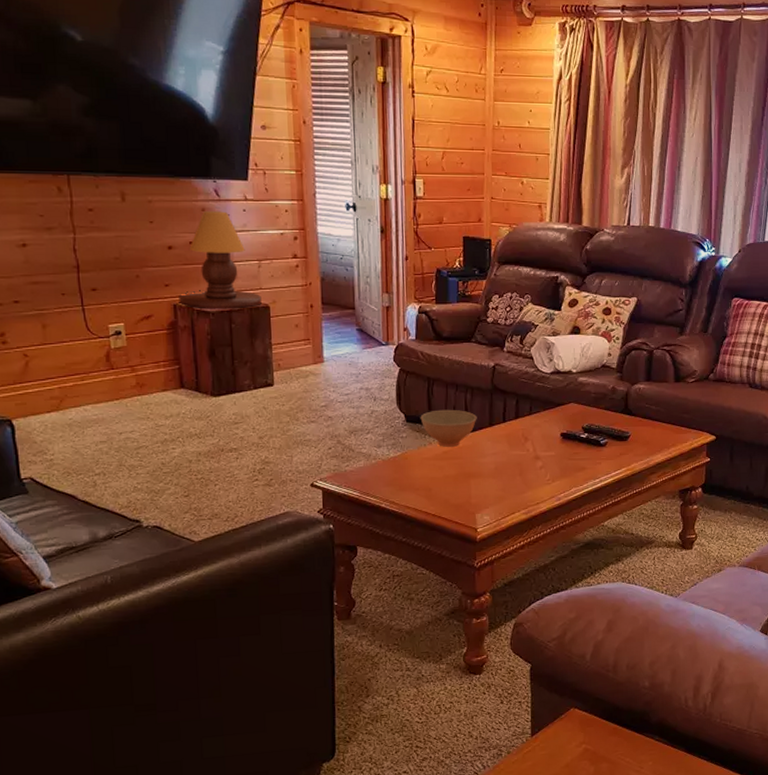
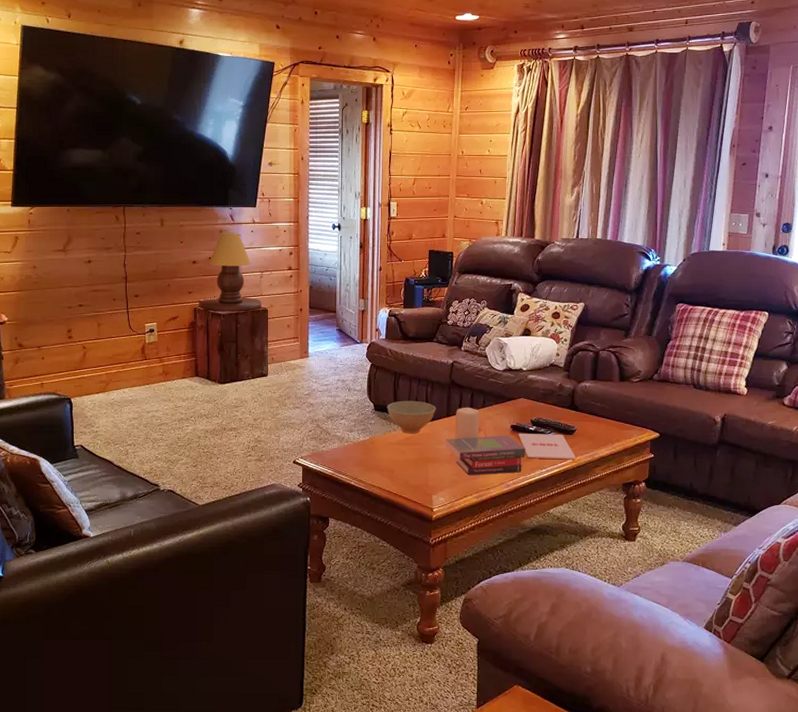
books: none [488,444,577,491] -> present [445,435,525,476]
candle: none [499,414,527,451] -> present [455,407,480,439]
magazine: none [569,440,631,469] -> present [519,433,577,460]

